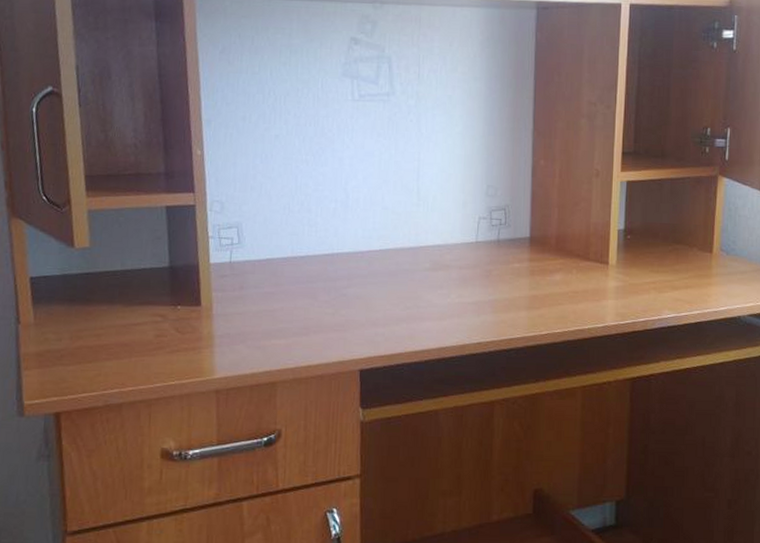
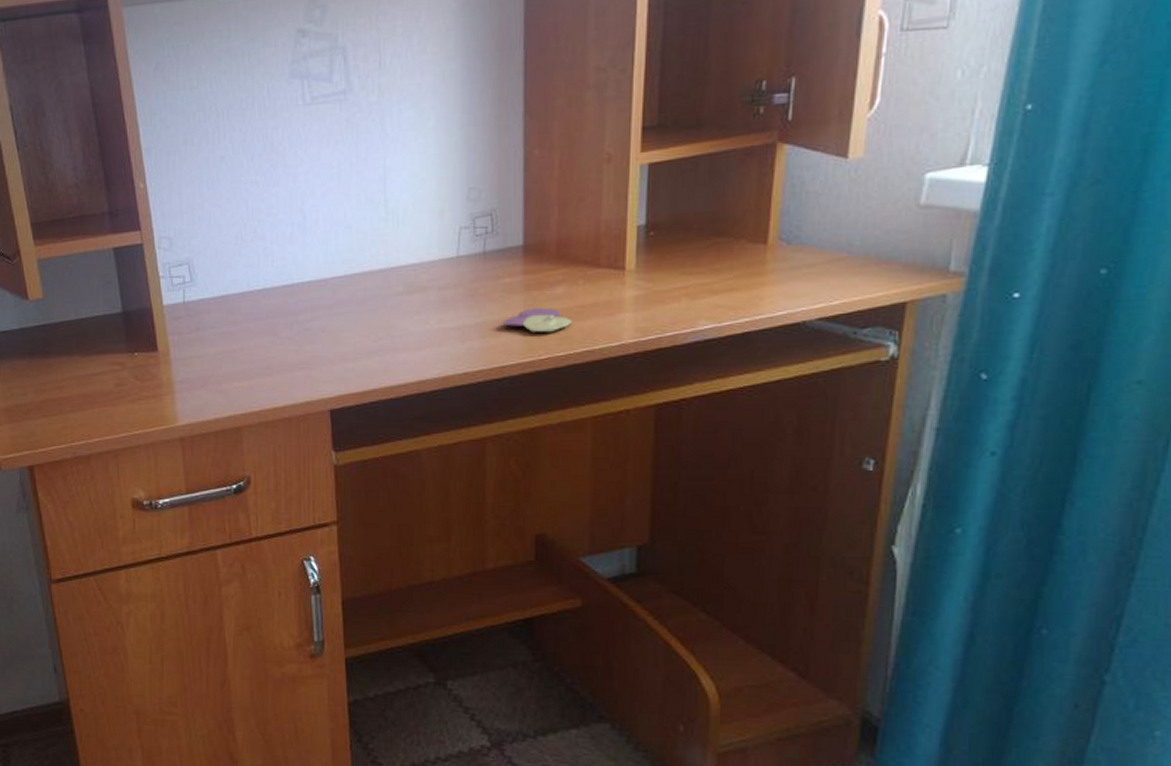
computer mouse: none [511,290,567,313] -> present [502,308,572,333]

